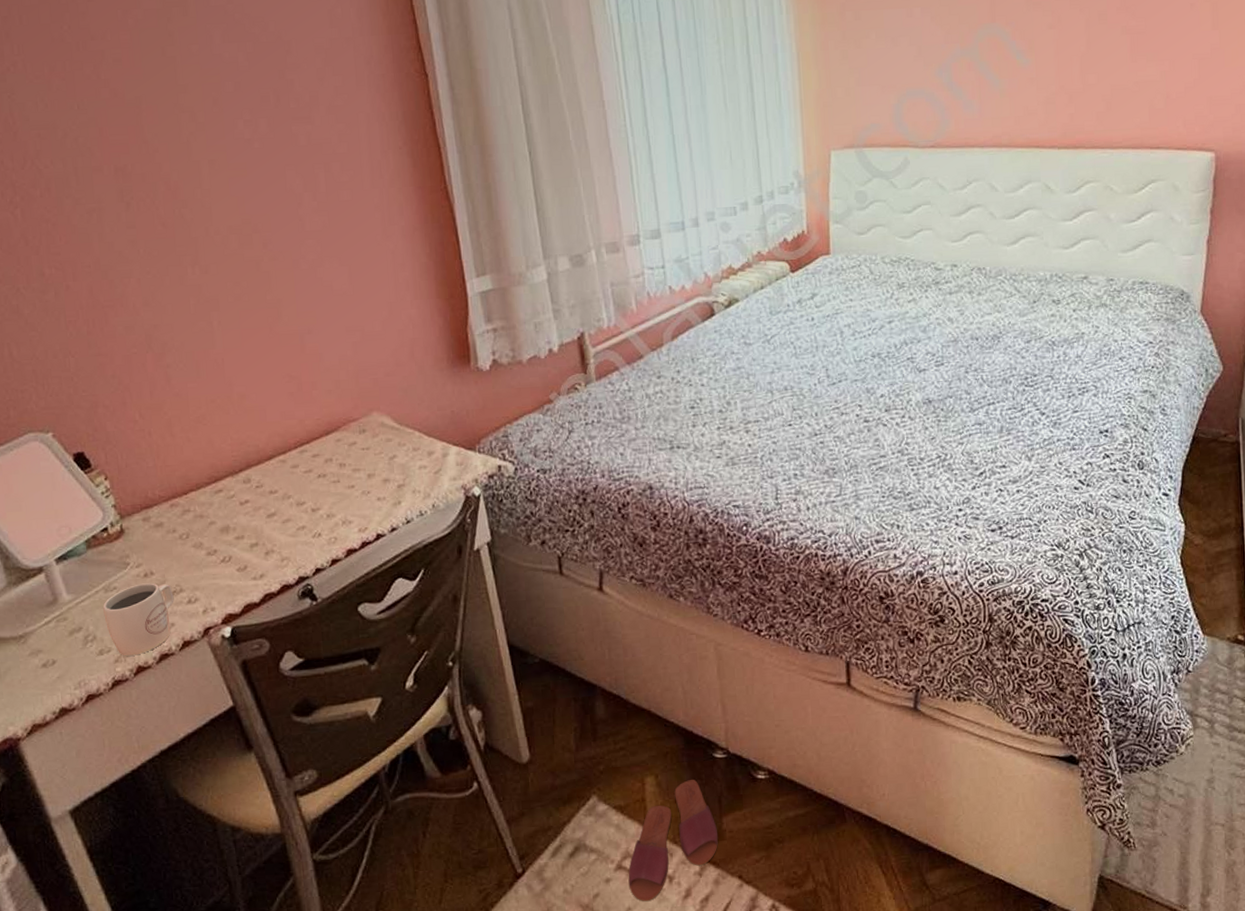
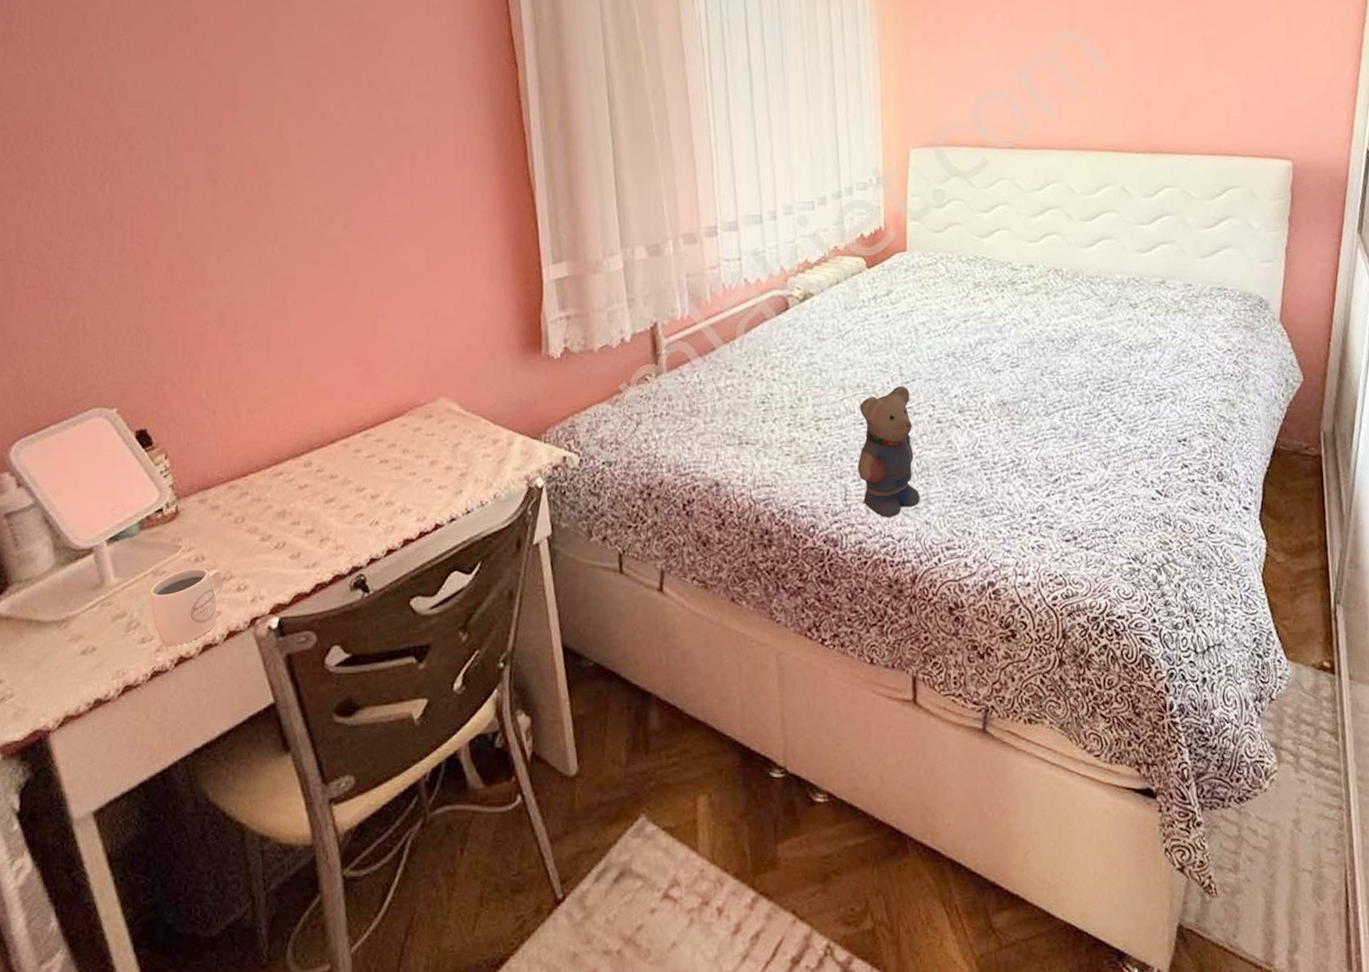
slippers: present [628,780,719,902] -> none [675,801,773,937]
teddy bear: none [787,387,849,514] -> present [857,386,920,517]

